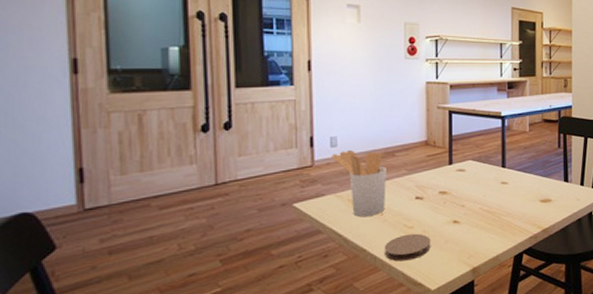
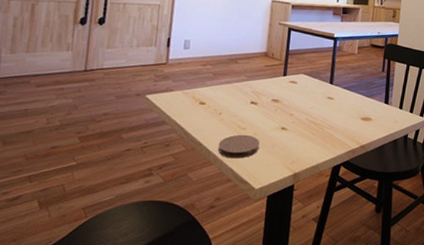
utensil holder: present [332,149,386,217] -> none [183,53,229,115]

